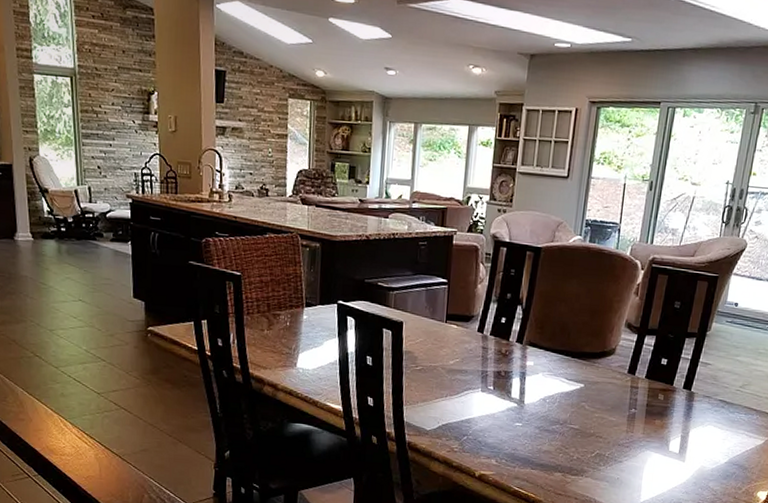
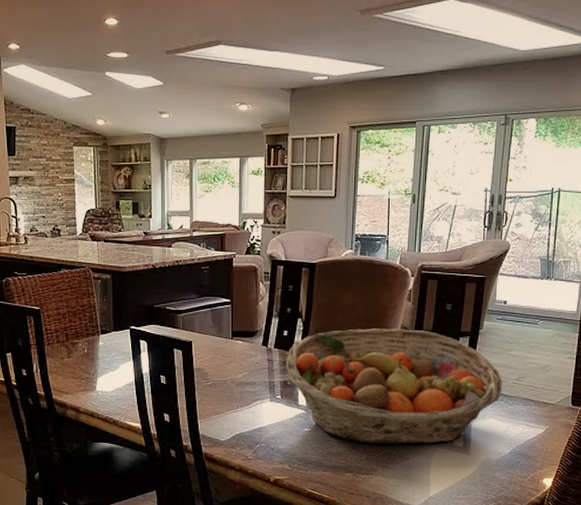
fruit basket: none [500,321,726,448] -> present [285,329,503,445]

